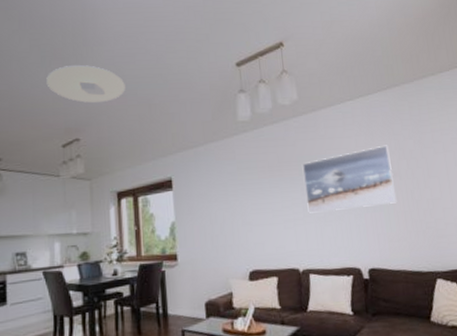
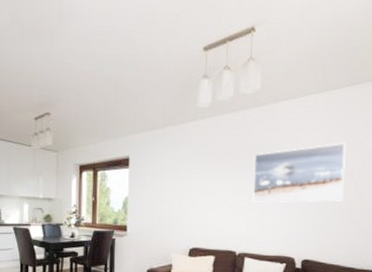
ceiling light: present [46,65,125,104] -> none [24,41,95,80]

